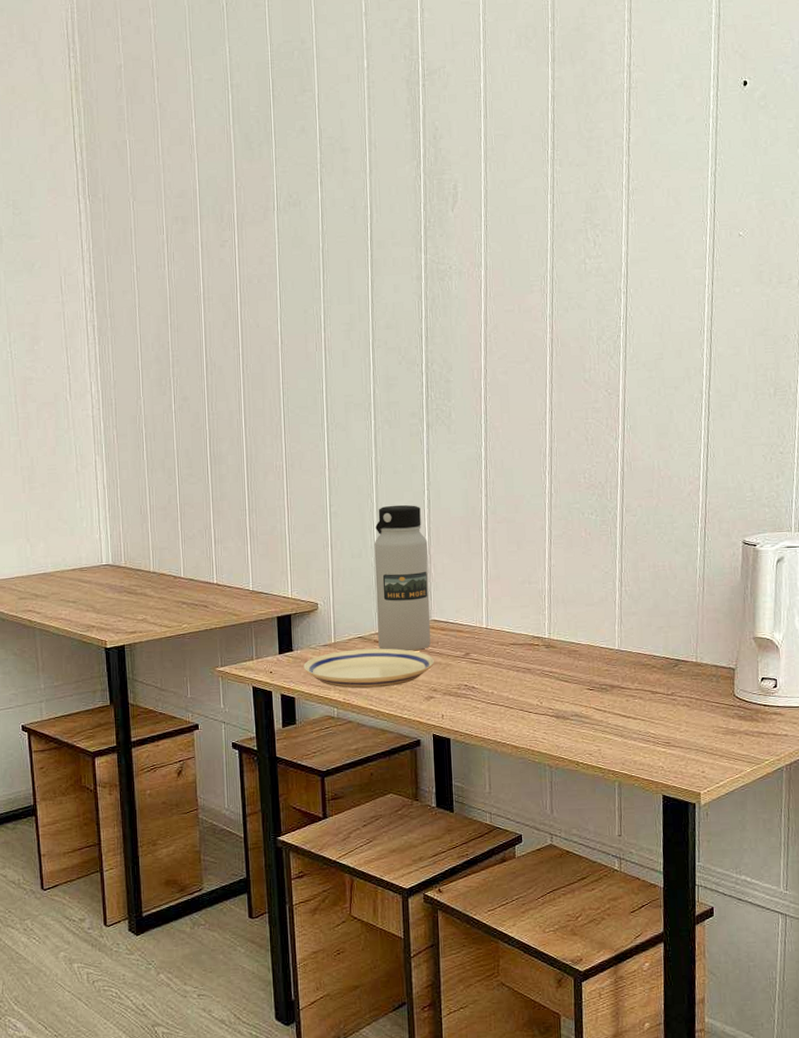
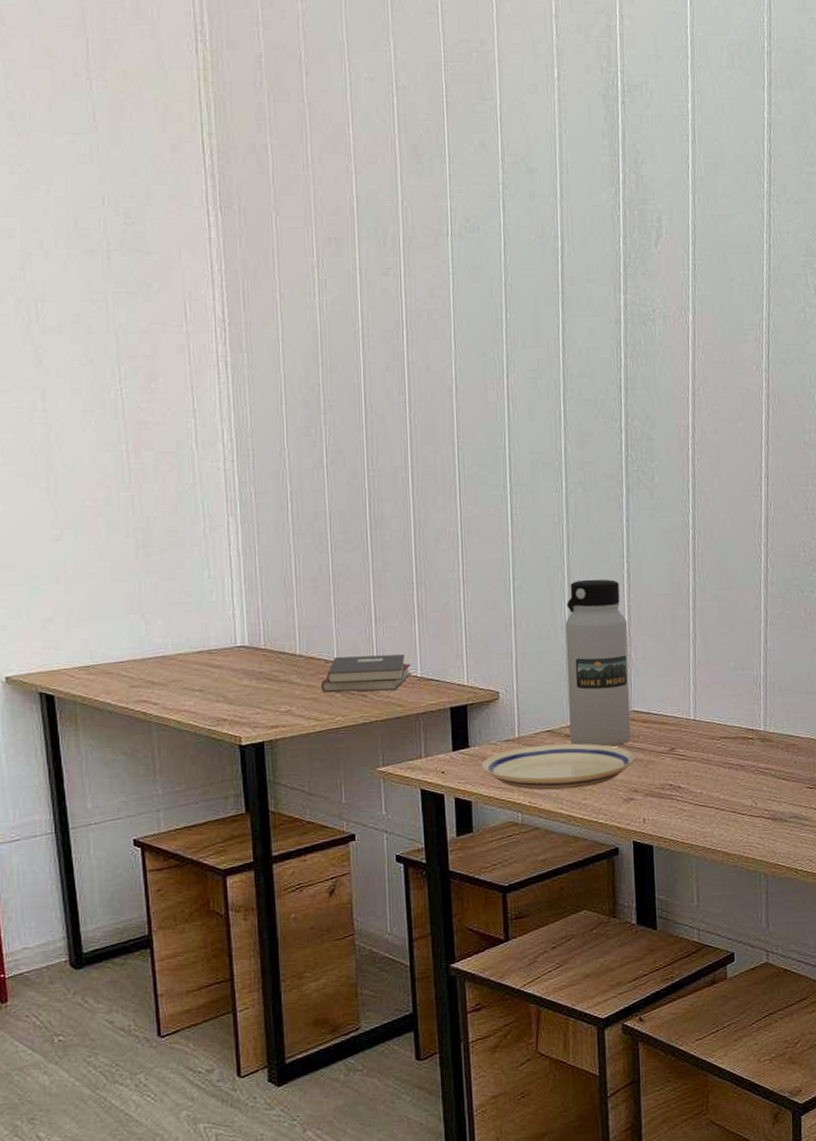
hardback book: none [170,571,245,604] -> present [320,654,412,693]

